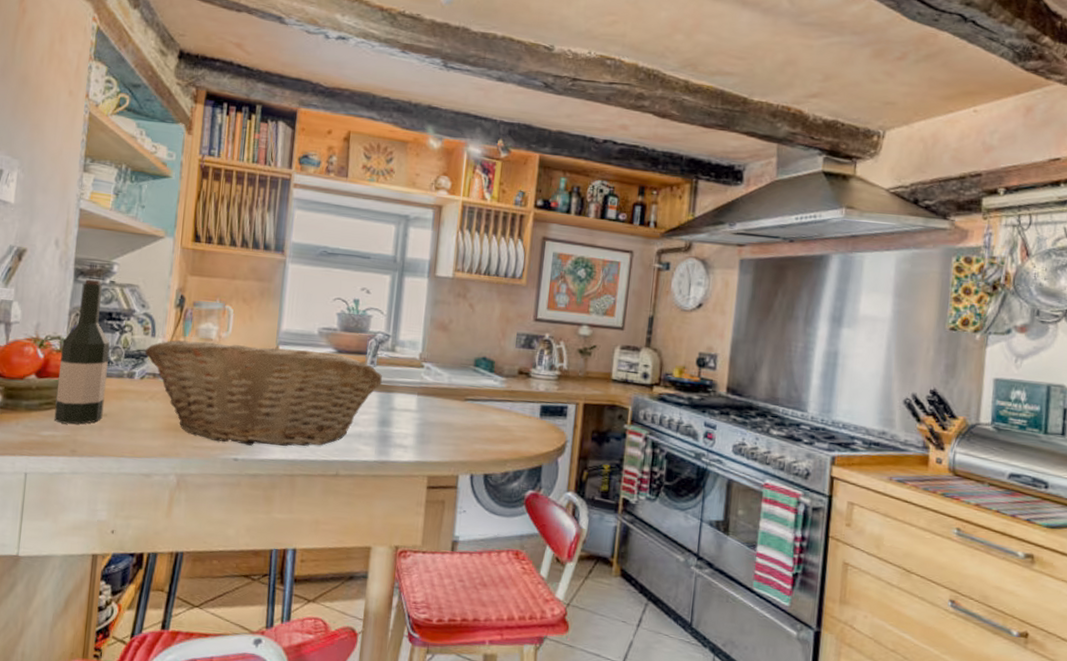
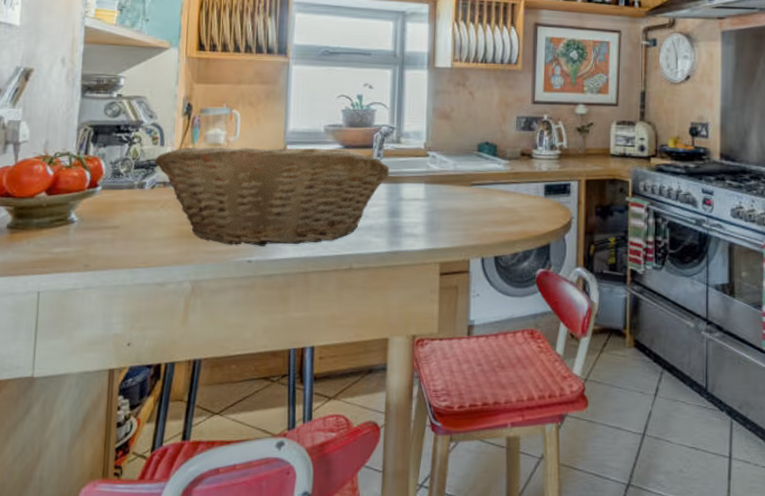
wine bottle: present [54,279,110,424] -> none [66,94,119,239]

